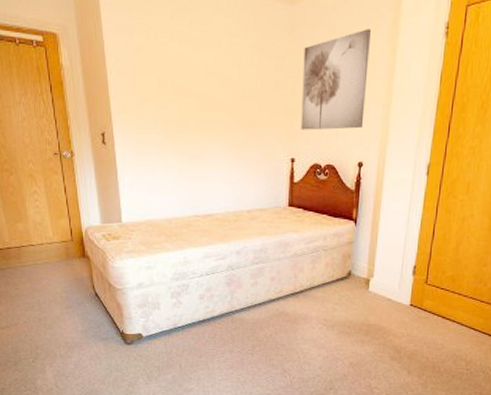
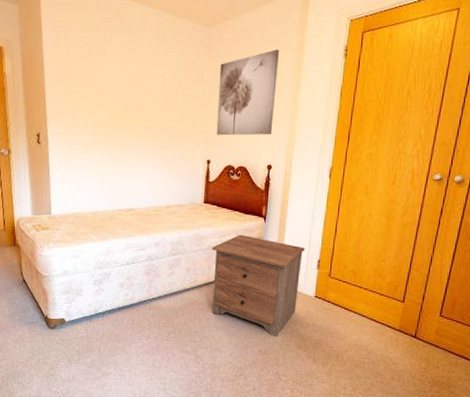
nightstand: none [298,239,400,348] -> present [211,234,305,337]

